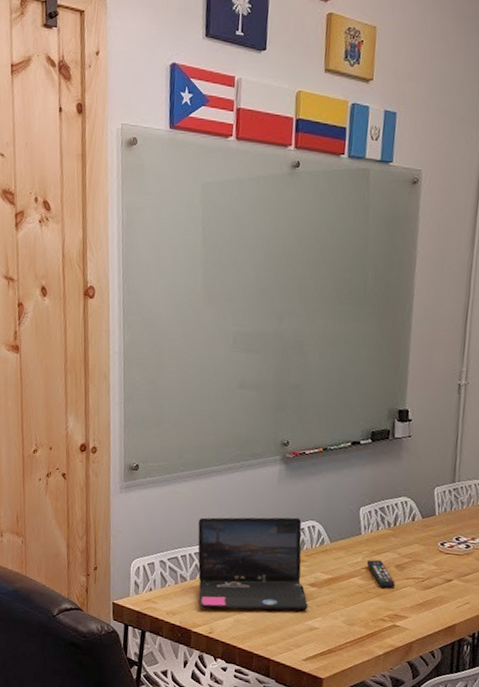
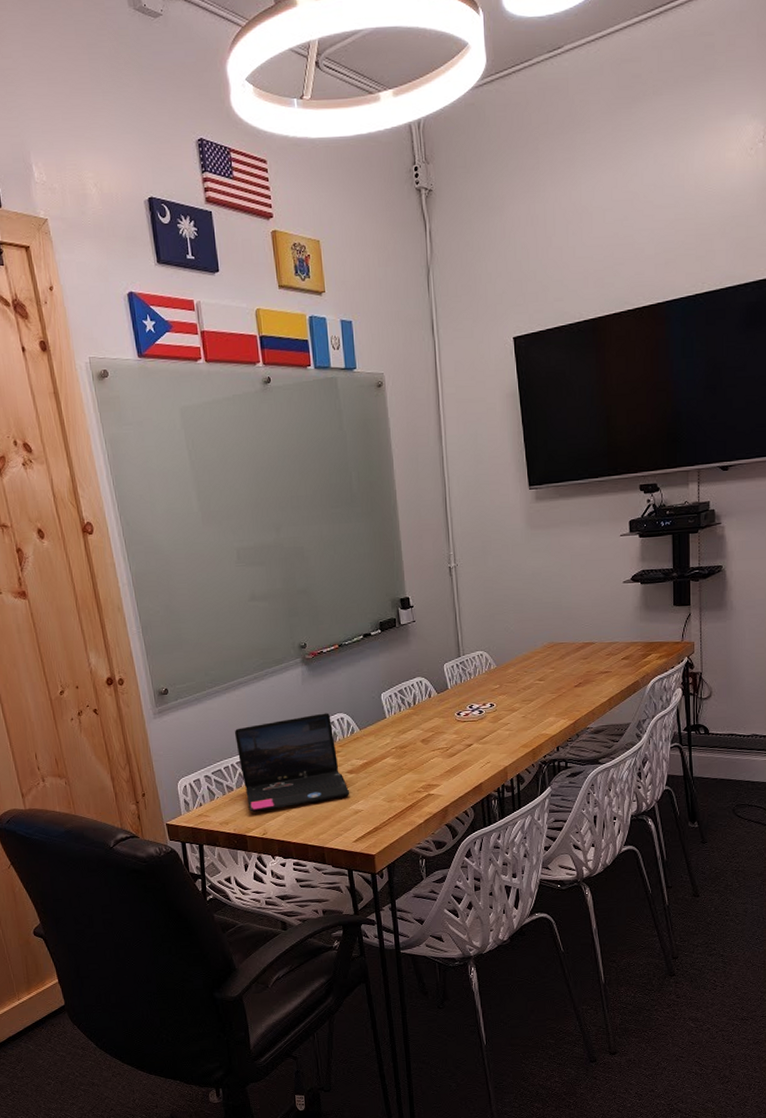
remote control: present [366,559,395,588] -> none [395,738,424,762]

